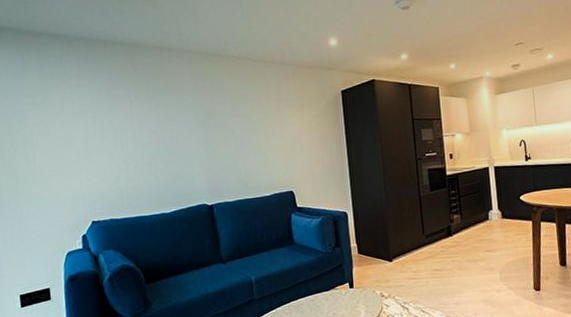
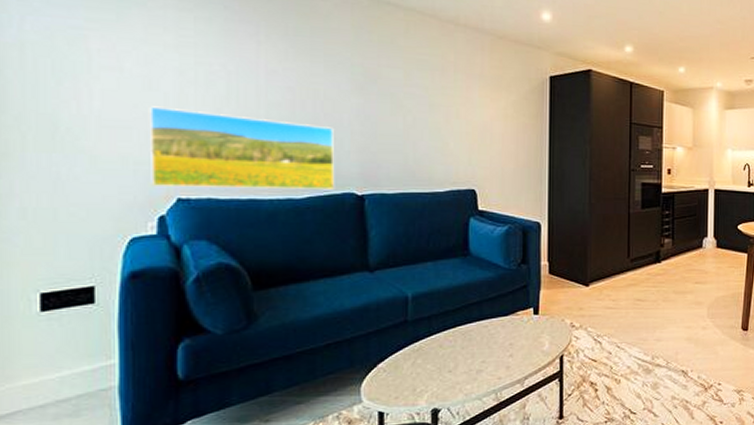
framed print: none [68,156,193,214] -> present [148,106,335,189]

